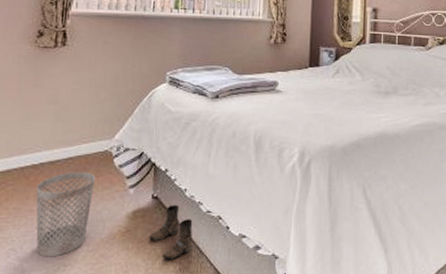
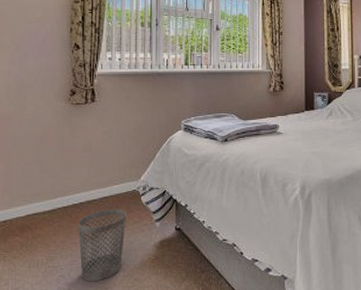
boots: present [149,204,193,260] -> none [175,234,213,282]

